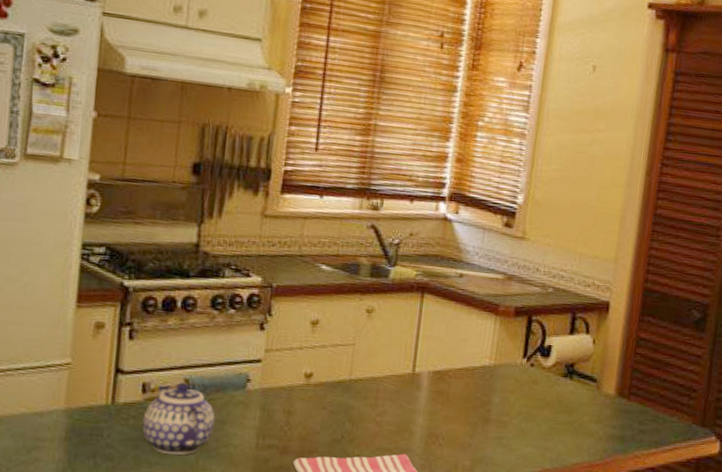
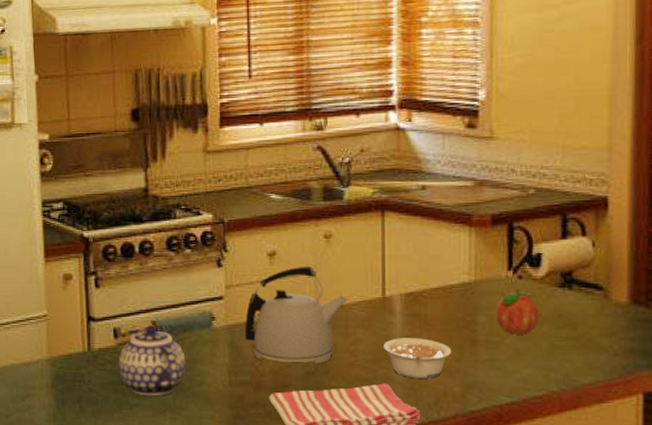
kettle: none [277,337,381,432] -> present [244,266,348,364]
legume: none [407,412,467,452] -> present [384,338,452,379]
fruit: none [507,374,544,417] -> present [495,288,540,335]

